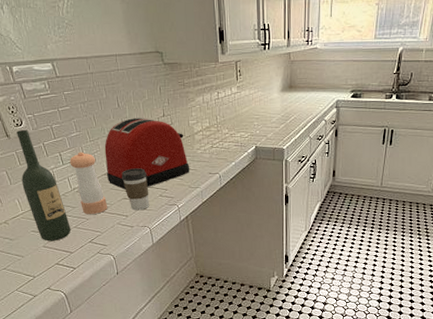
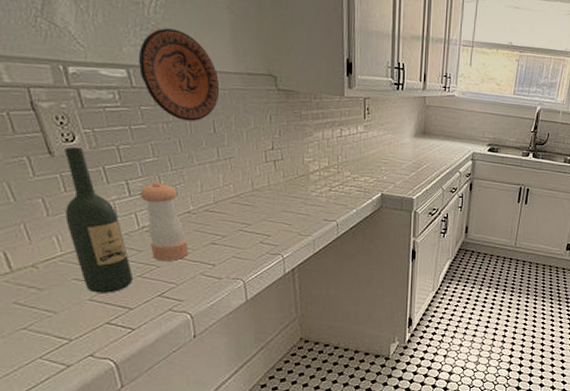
decorative plate: none [58,24,120,100] -> present [138,28,220,121]
toaster: present [104,117,190,190] -> none [190,147,301,233]
coffee cup: present [121,168,150,211] -> none [211,207,246,259]

